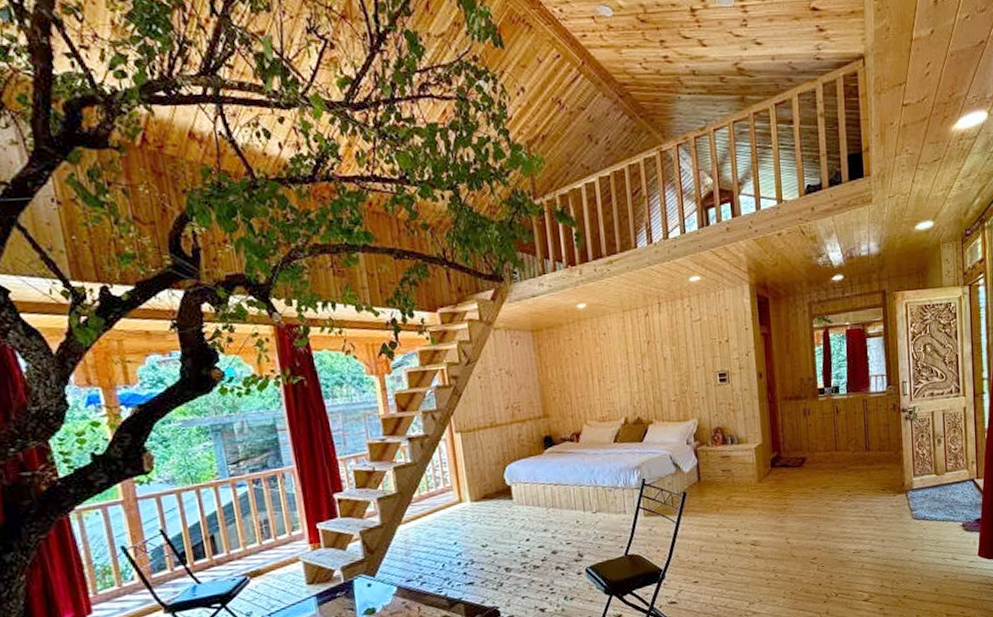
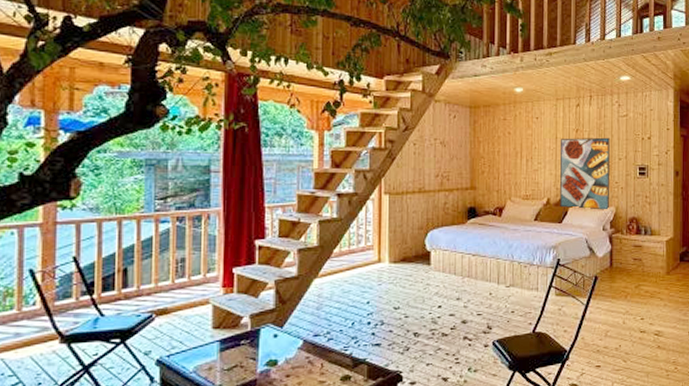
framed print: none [631,345,691,426] -> present [559,137,610,210]

